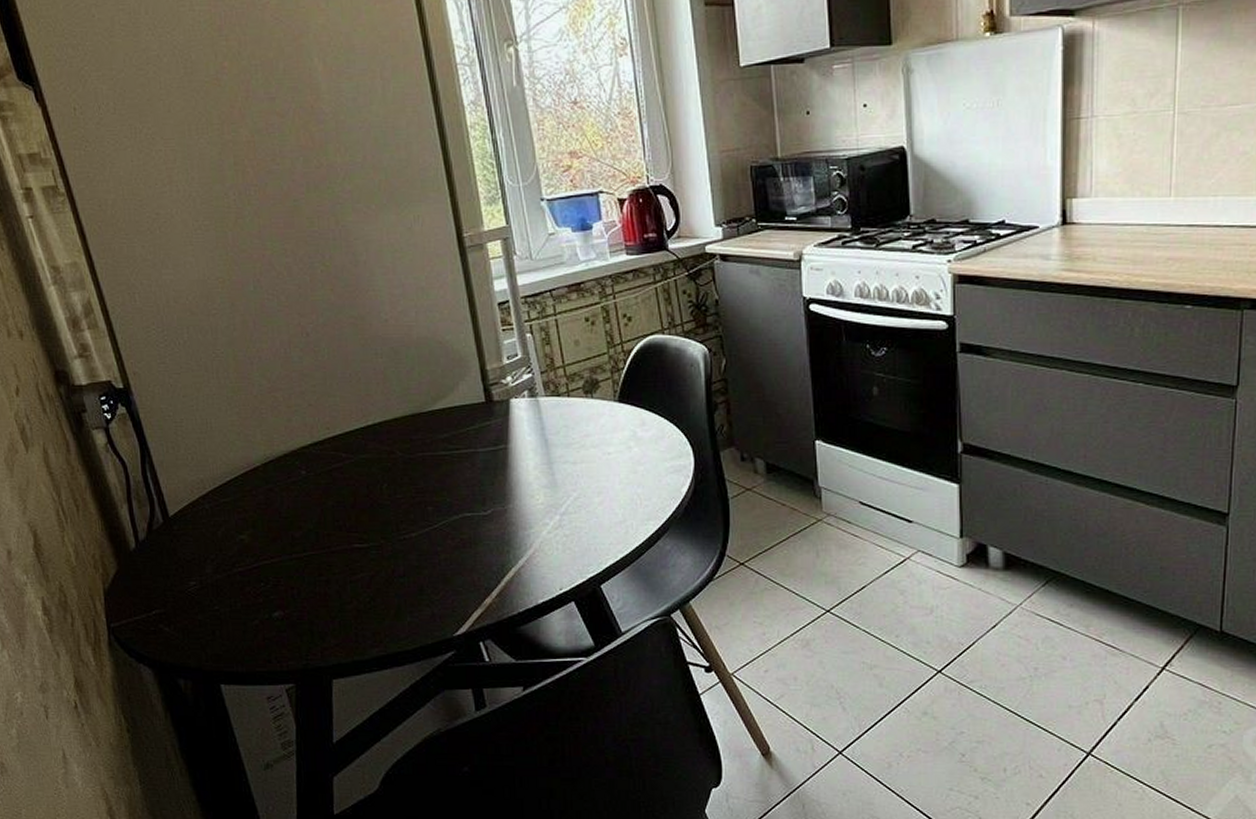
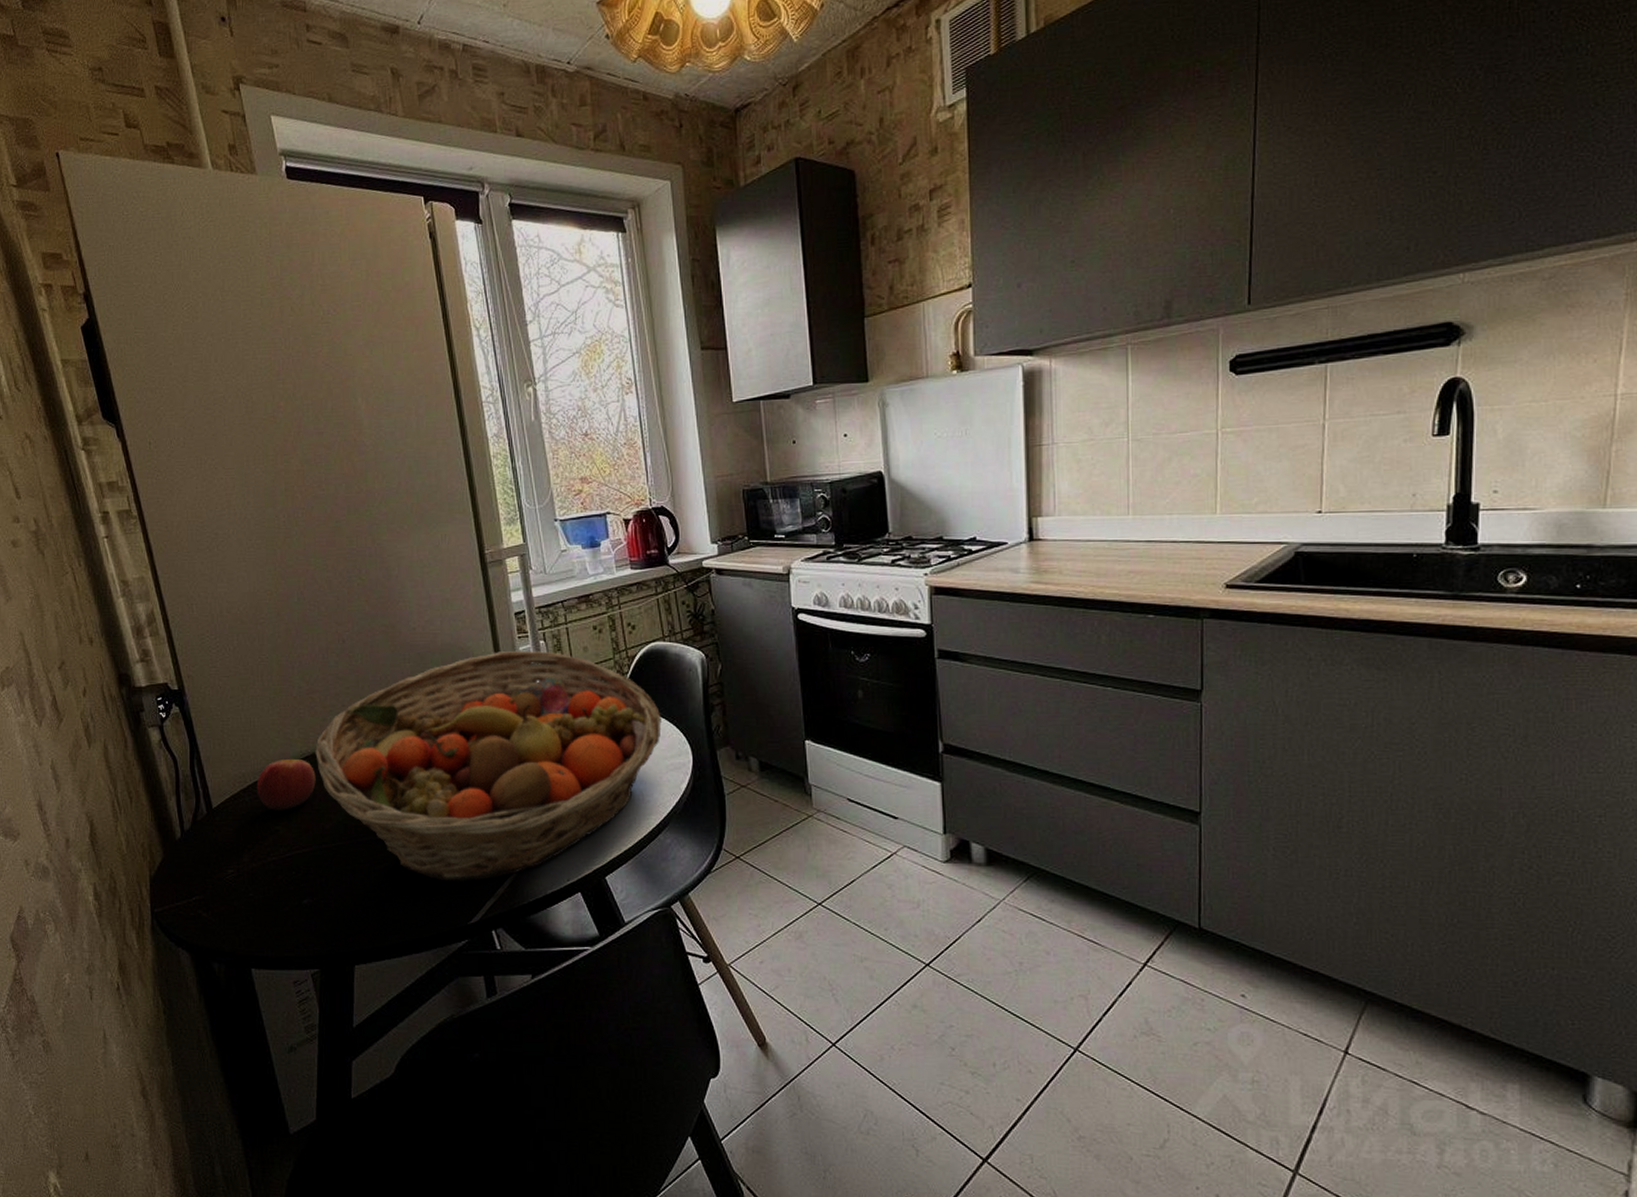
apple: none [216,462,283,519] -> present [256,758,316,811]
fruit basket: none [280,344,661,592] -> present [315,650,662,882]

